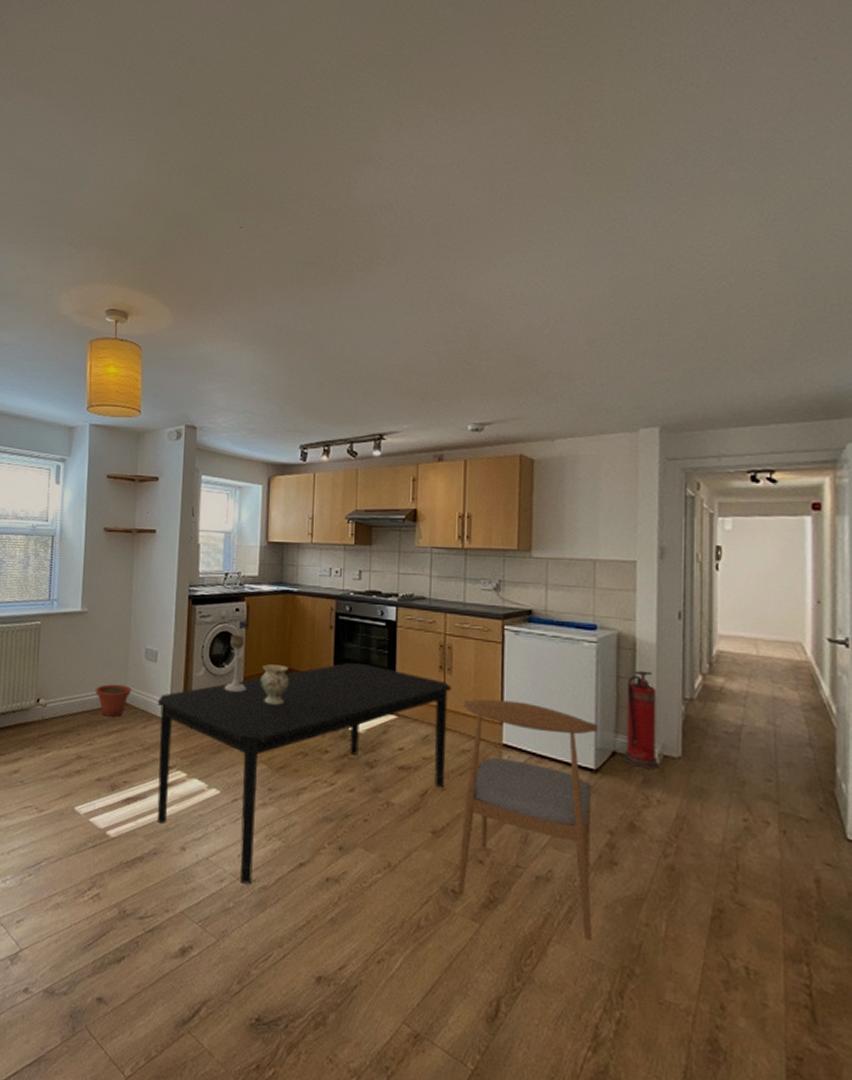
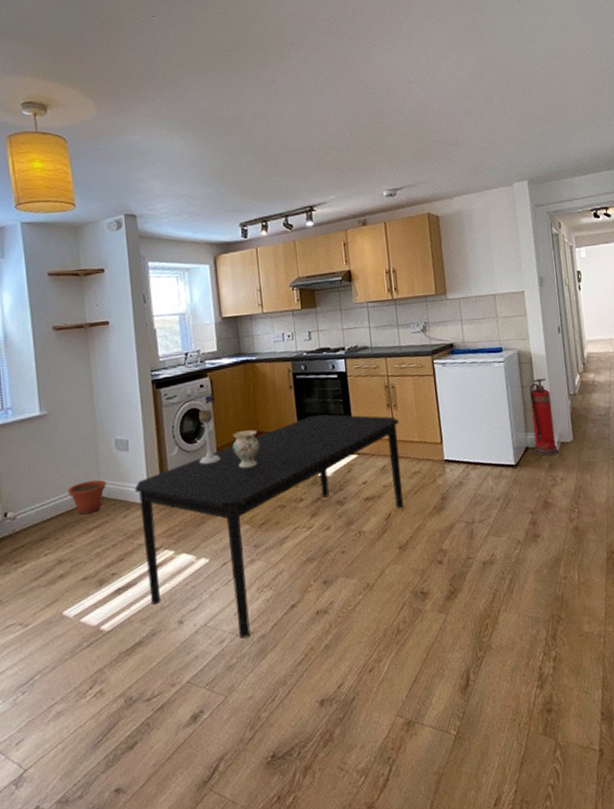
dining chair: present [458,699,599,941] -> none [409,421,529,603]

